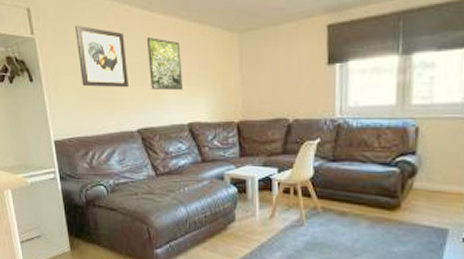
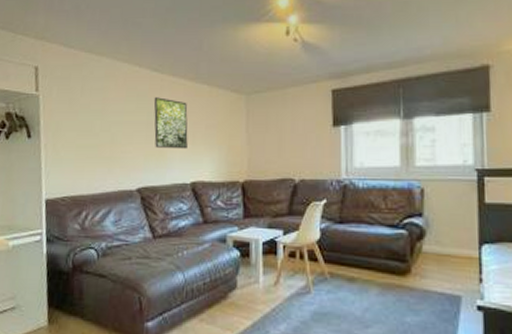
wall art: present [75,25,129,88] -> none [82,83,133,146]

